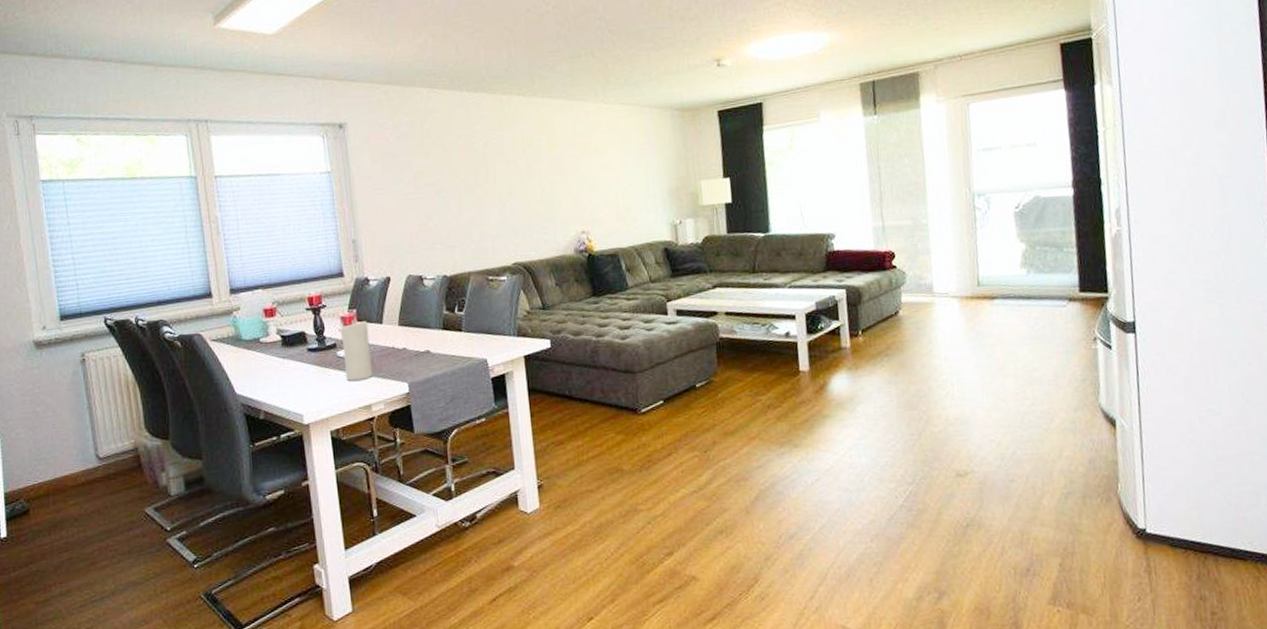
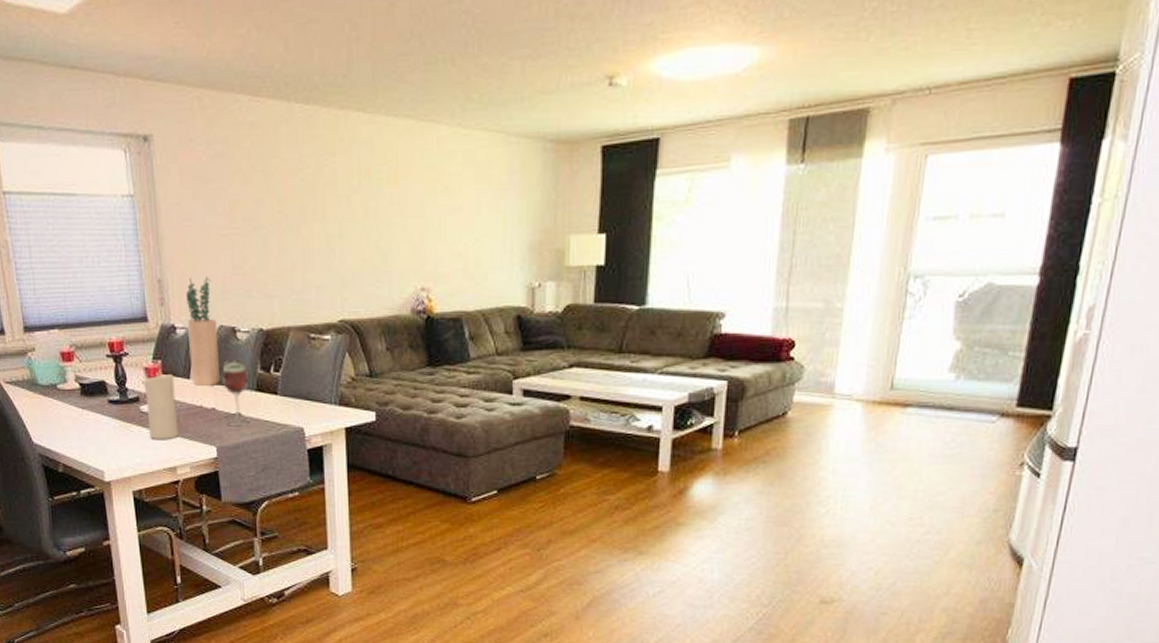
vase: none [378,234,411,330] -> present [186,276,221,386]
wineglass: none [411,303,437,364] -> present [222,360,249,427]

